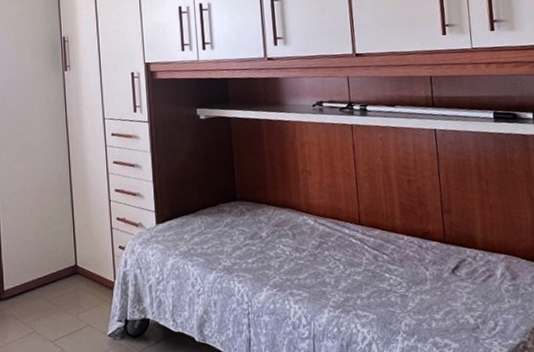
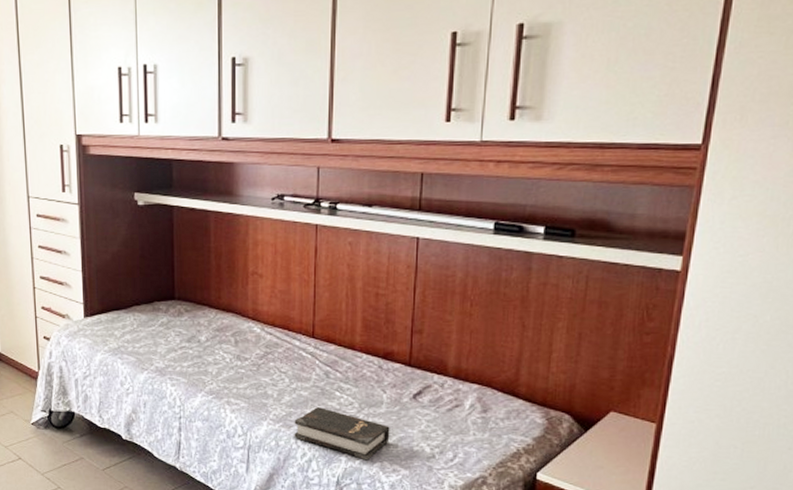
hardback book: none [352,290,438,338] -> present [294,407,390,461]

